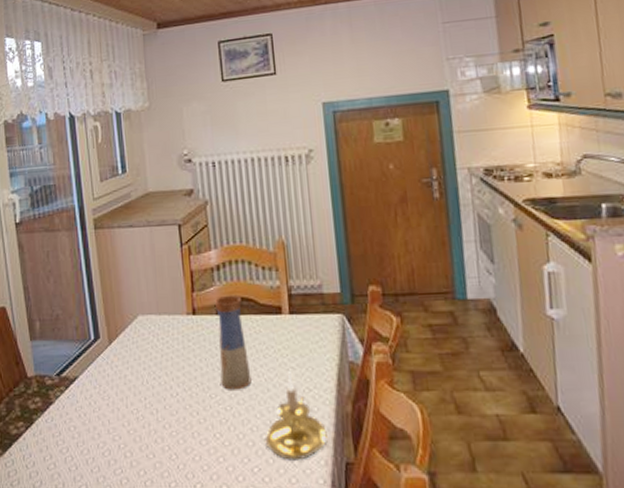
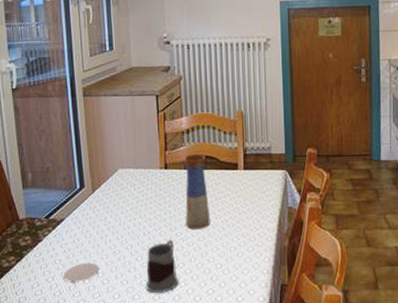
coaster: none [79,430,120,456] -> present [64,262,99,283]
mug: none [176,403,216,471] -> present [145,240,179,294]
candle holder: present [265,372,327,460] -> none [219,215,268,284]

